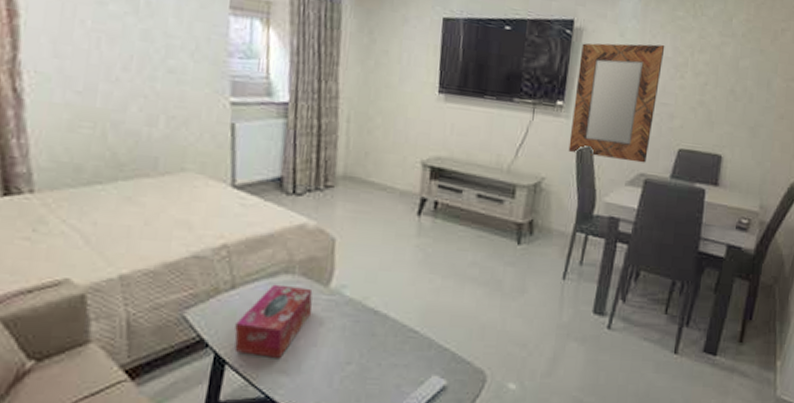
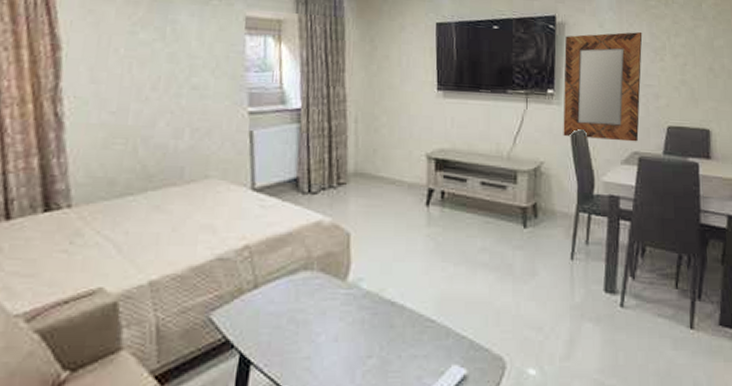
tissue box: present [234,284,313,358] -> none [258,281,332,355]

